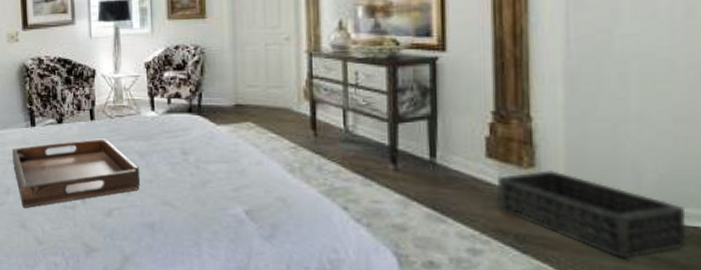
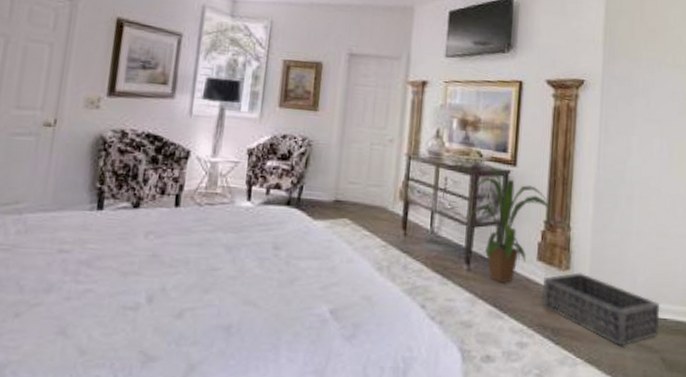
serving tray: present [12,139,141,208] -> none [63,228,224,309]
house plant: none [384,51,505,183] -> present [464,162,554,283]

